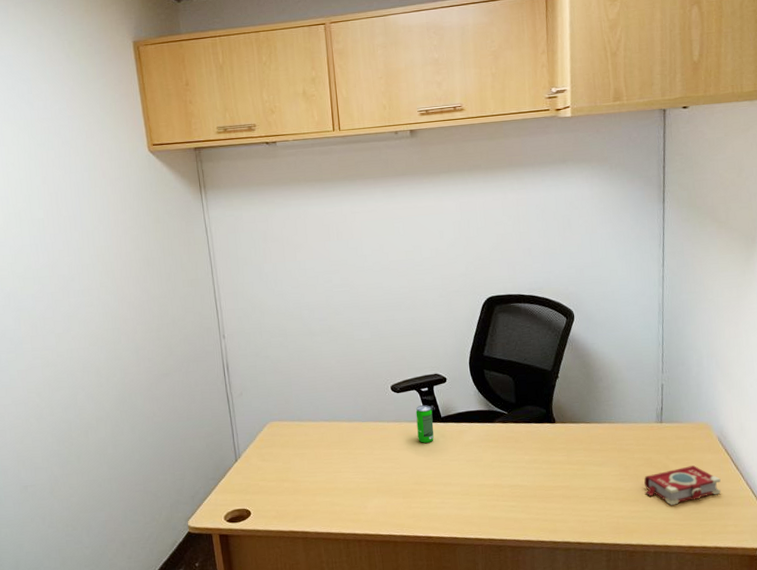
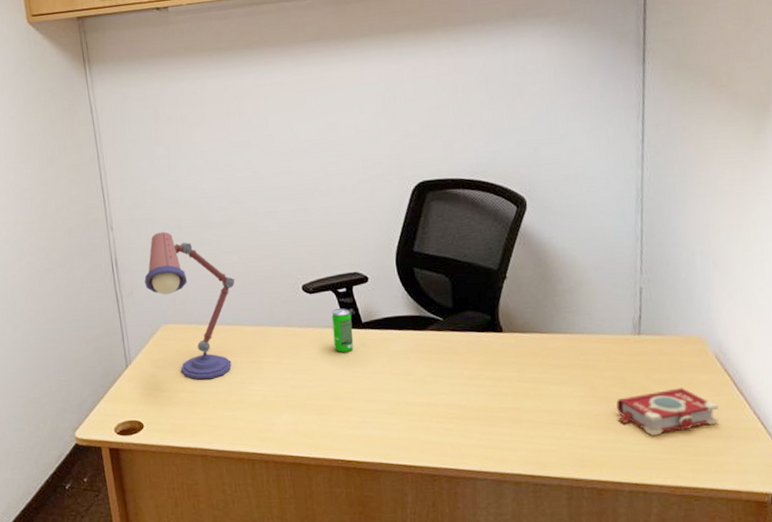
desk lamp: none [253,339,333,471] -> present [144,232,235,380]

